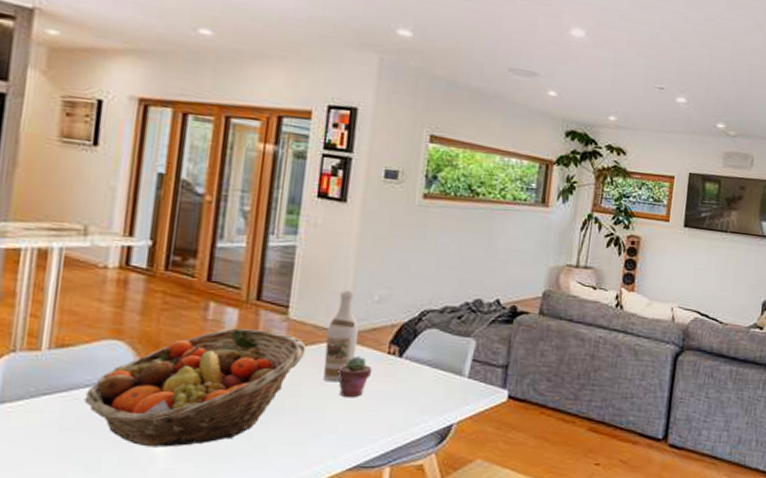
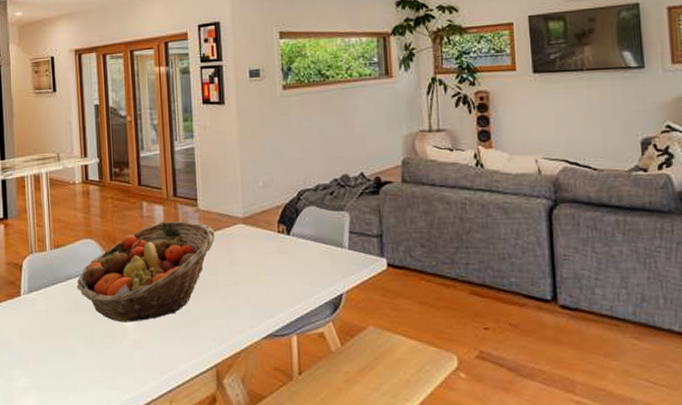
wine bottle: present [323,290,359,383] -> none [228,180,253,261]
potted succulent: present [337,355,373,398] -> none [242,236,269,274]

